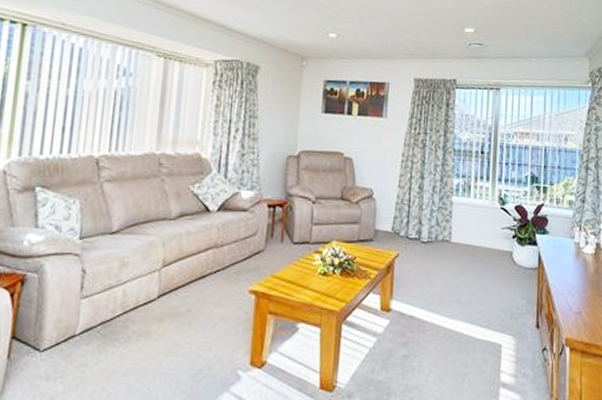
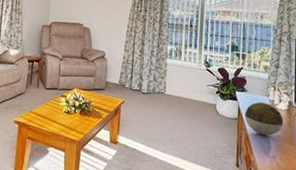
decorative ball: none [546,245,590,287] -> present [245,102,283,136]

